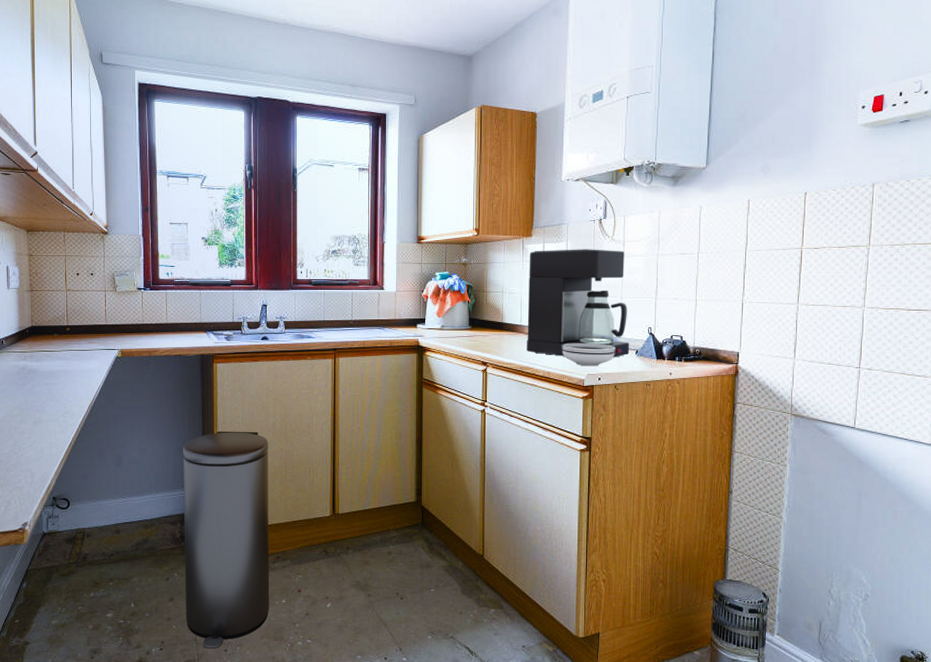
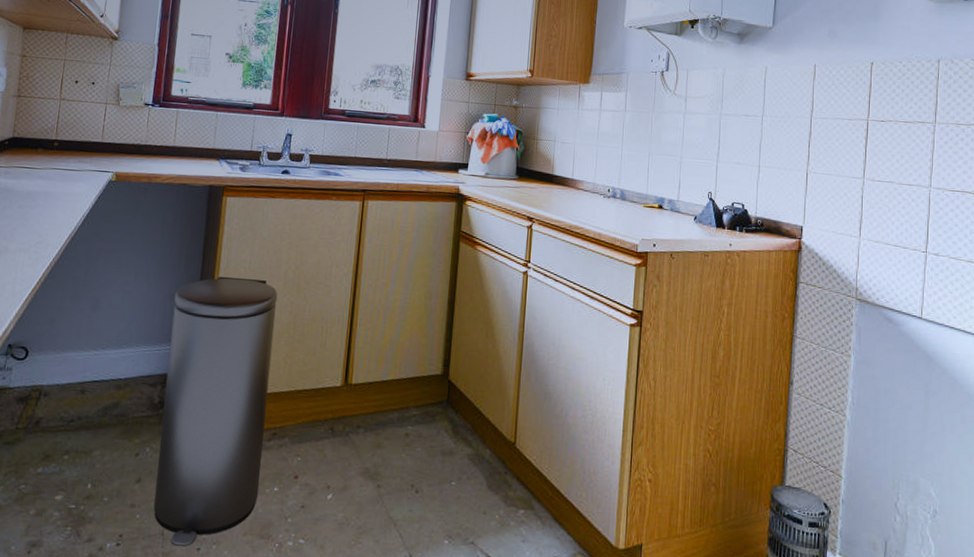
coffee maker: present [527,249,630,358] -> none [577,99,688,223]
bowl: present [561,343,615,366] -> none [615,203,673,231]

